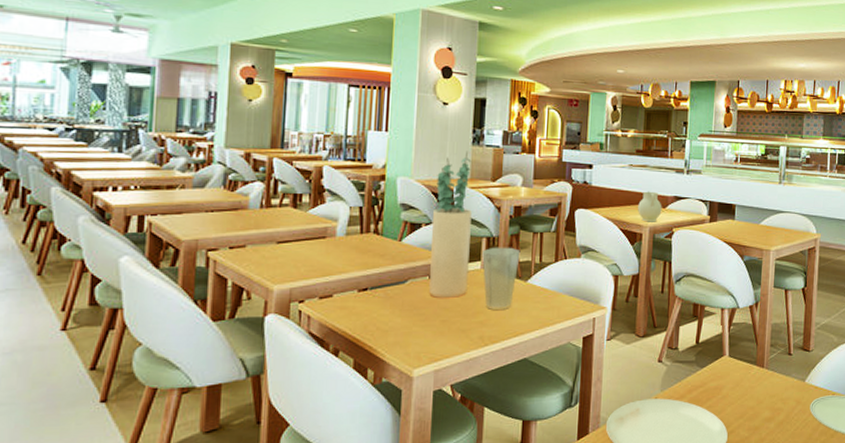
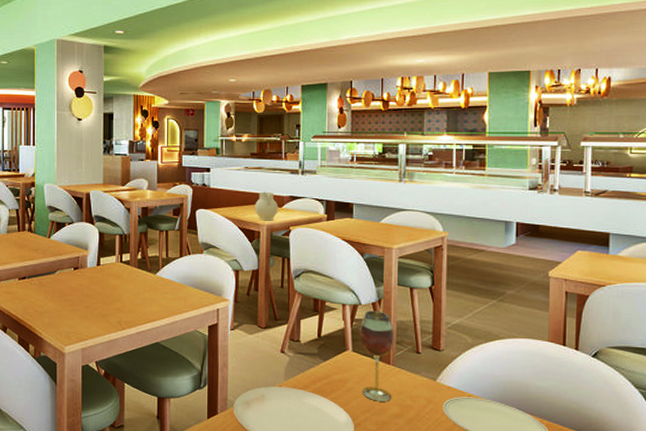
vase: present [429,151,472,299] -> none [73,159,106,288]
cup: present [482,247,521,310] -> none [116,243,149,298]
wineglass: none [736,314,770,407] -> present [360,310,395,402]

